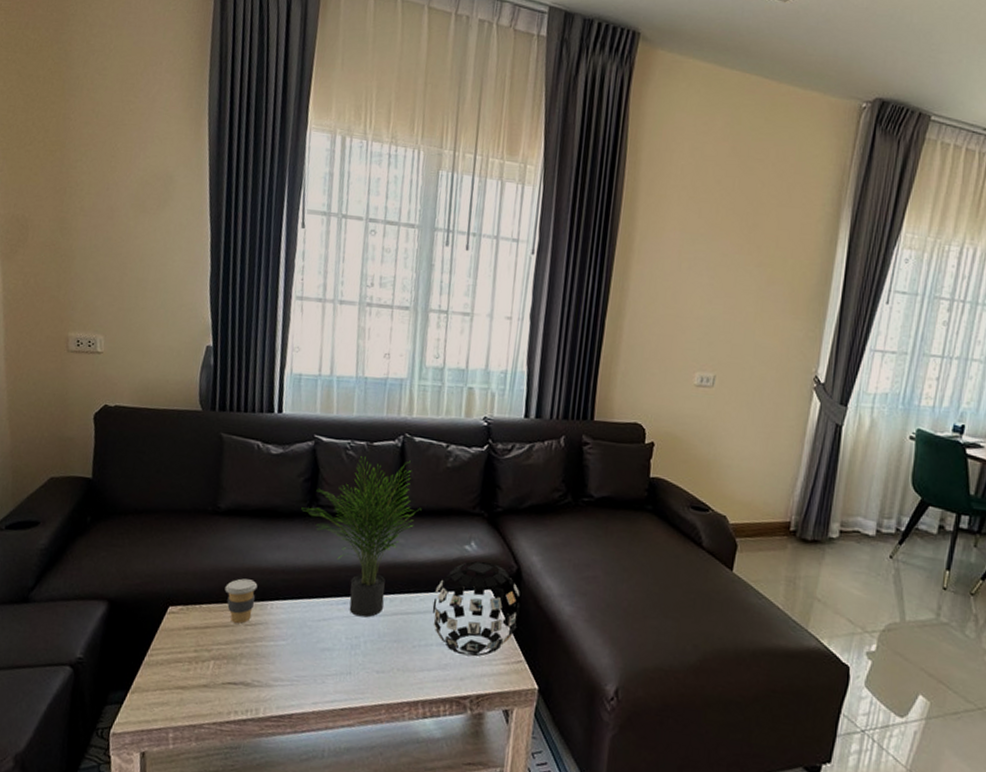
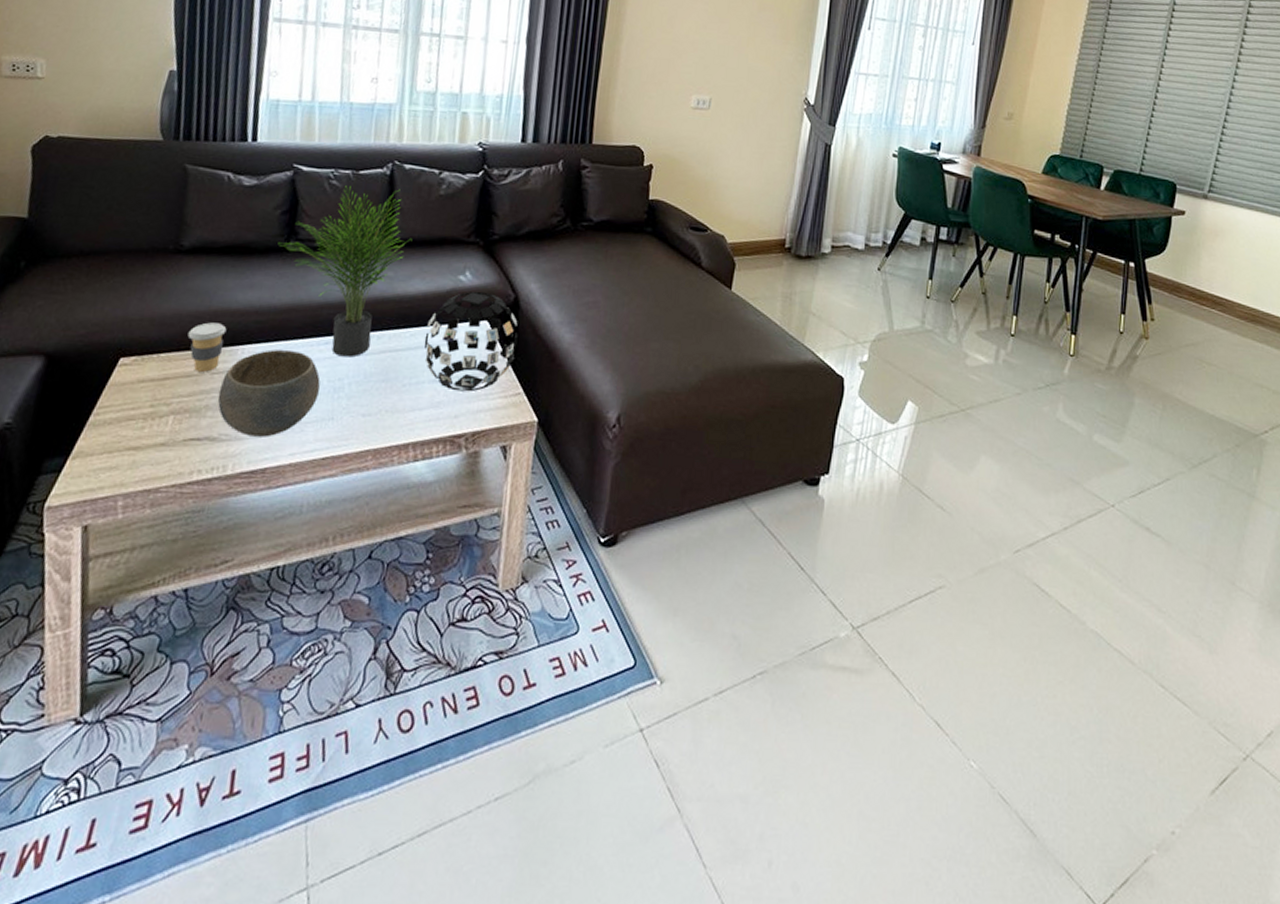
bowl: none [250,606,339,686] -> present [217,350,321,437]

